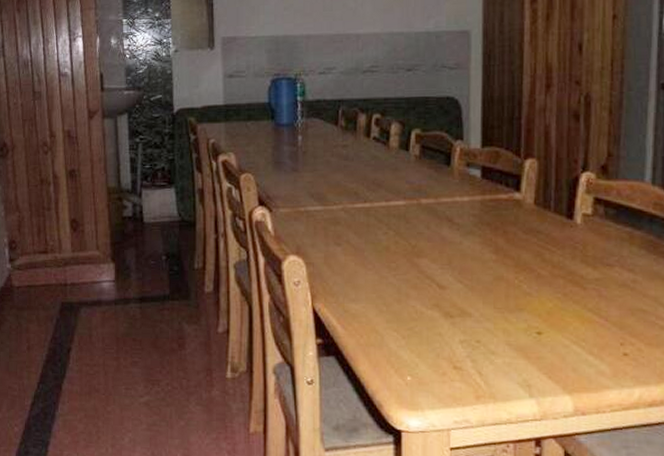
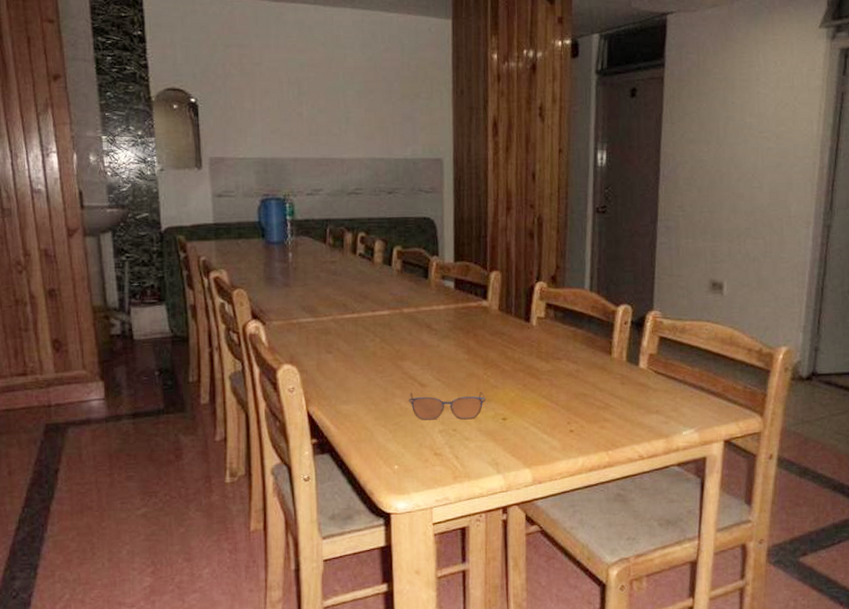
glasses: none [424,294,517,331] -> present [408,391,486,420]

